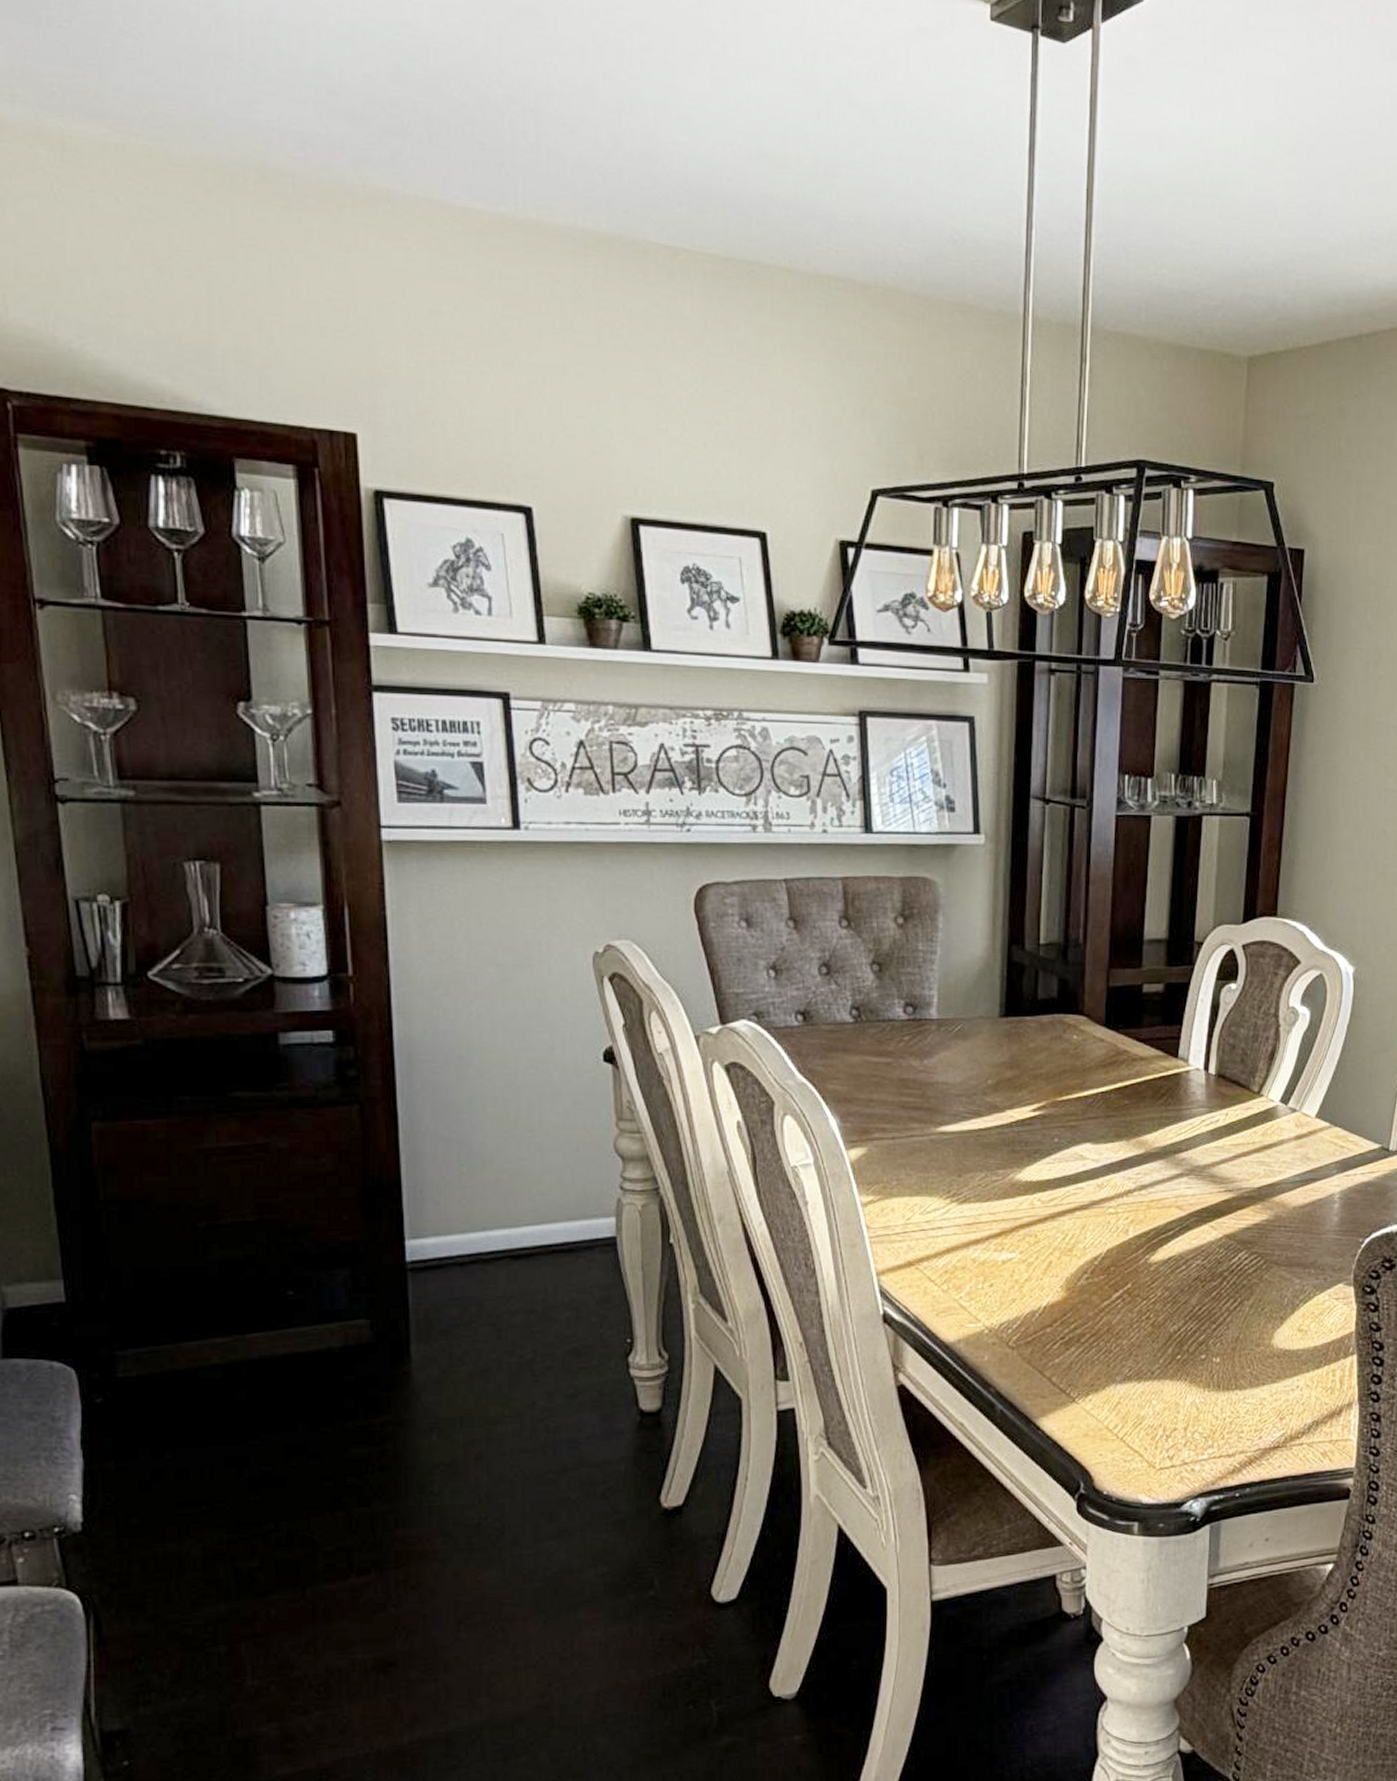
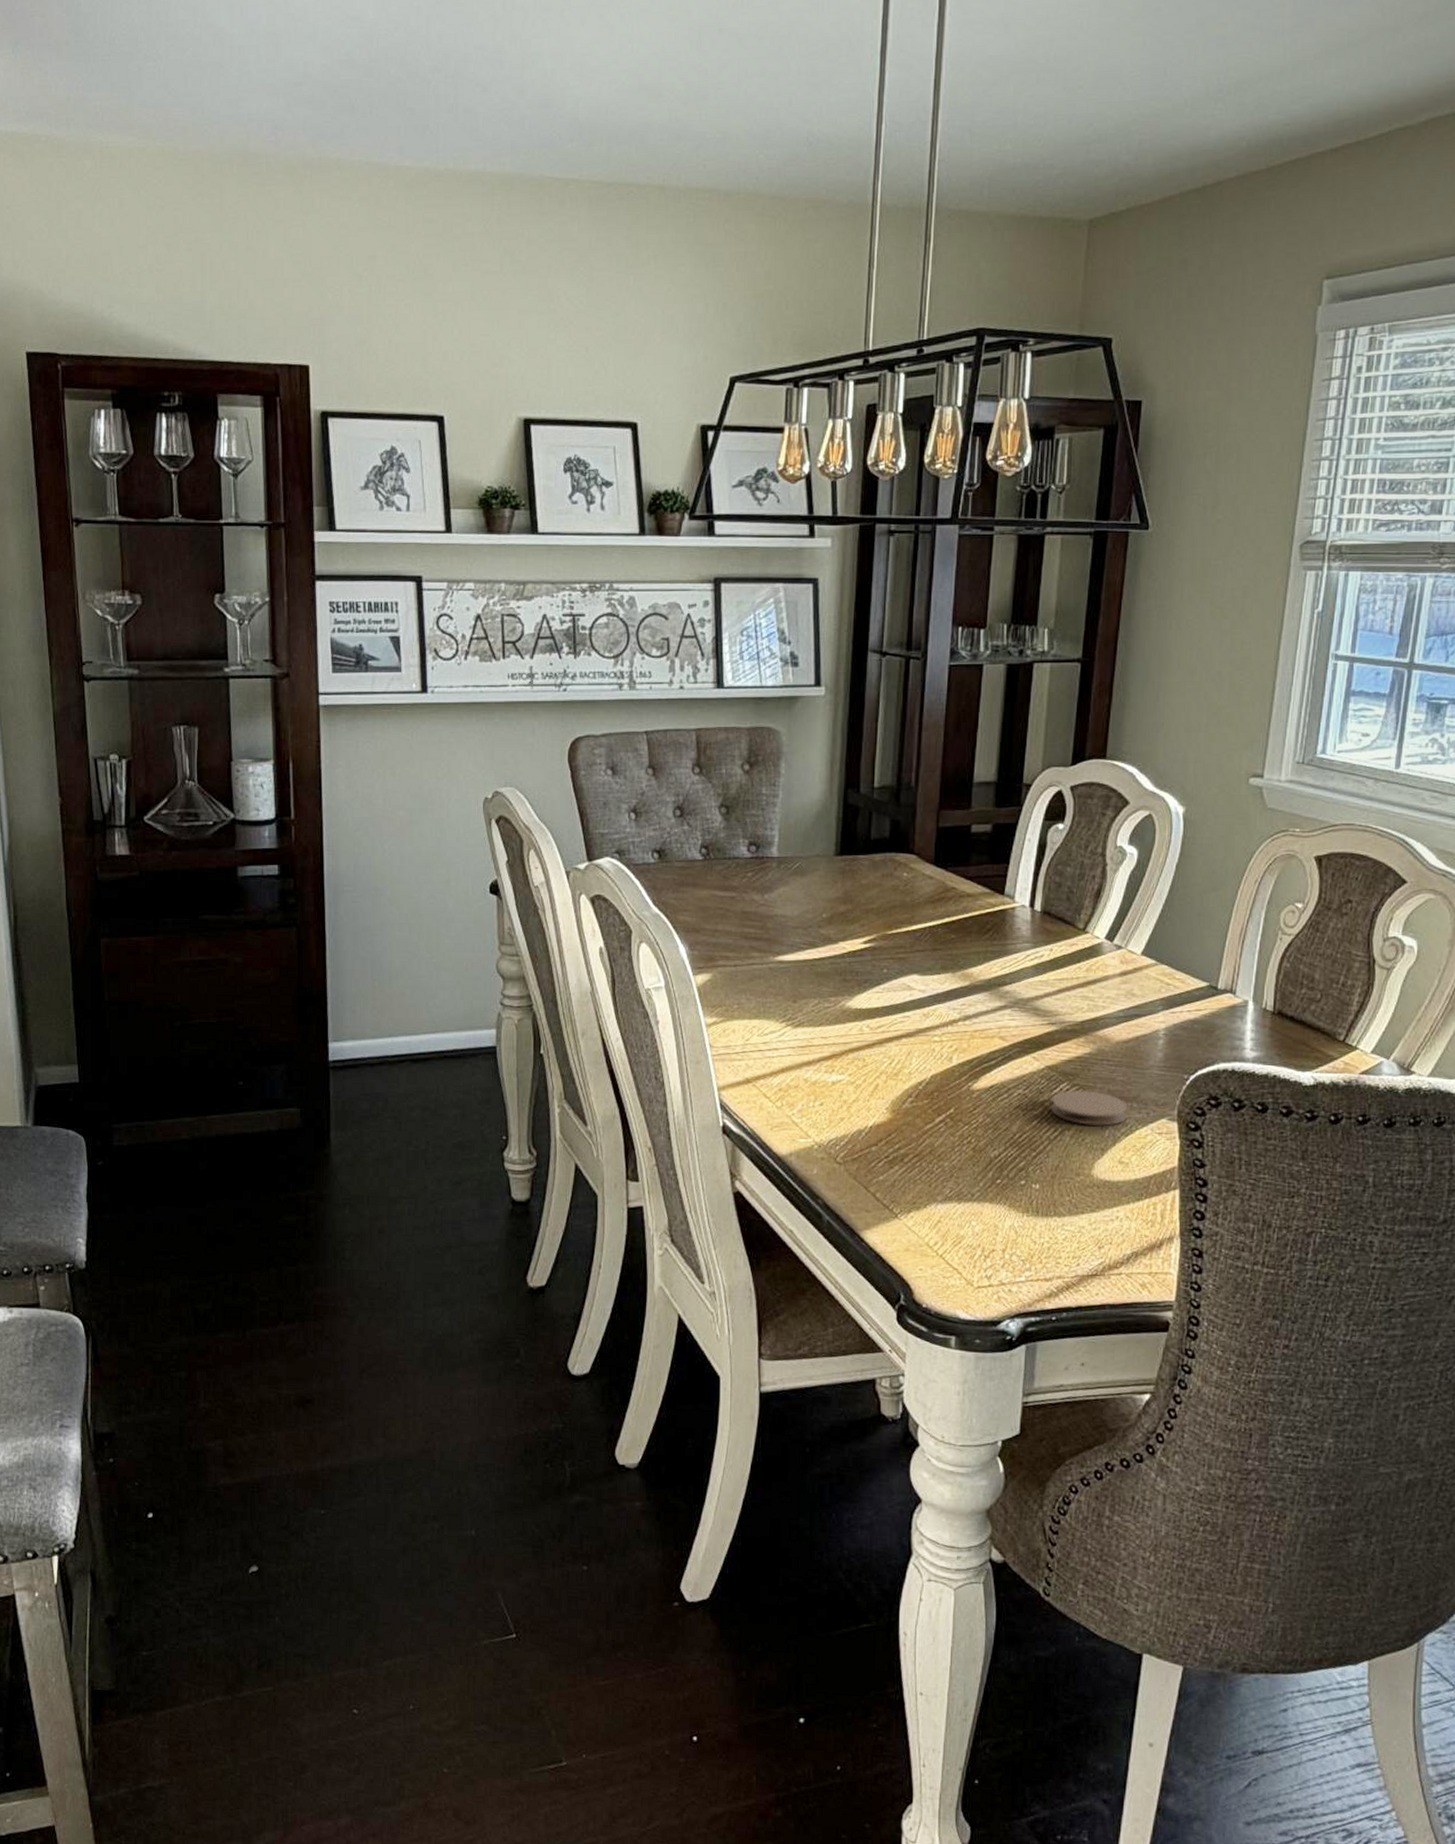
coaster: none [1230,1258,1306,1295] -> present [1051,1090,1128,1127]

